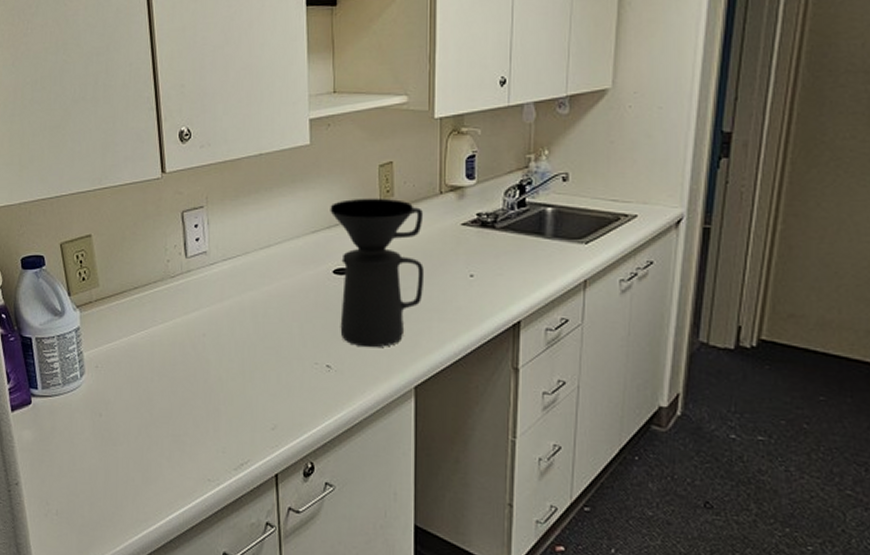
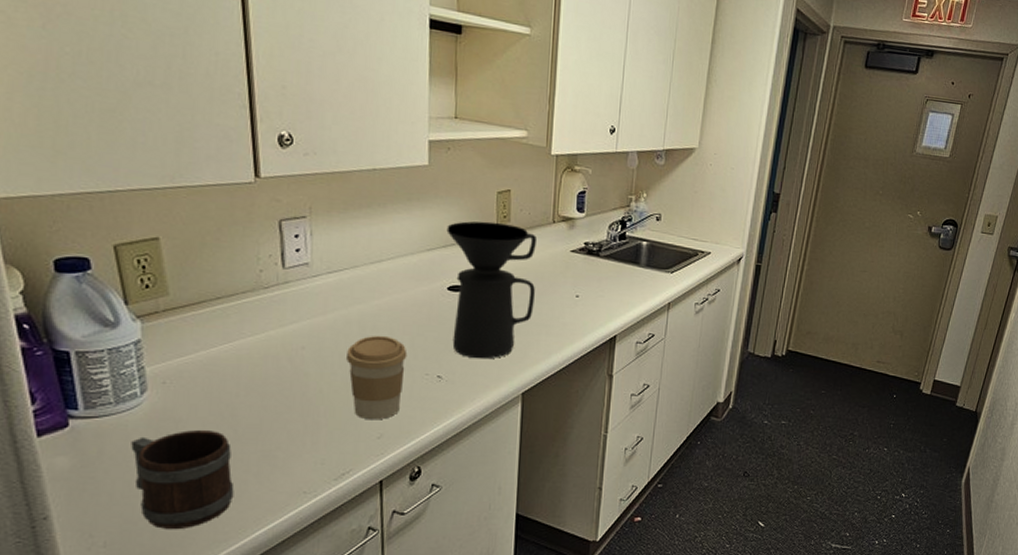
mug: none [74,412,152,506] -> present [131,430,235,530]
coffee cup: none [242,322,297,410] -> present [347,335,408,420]

